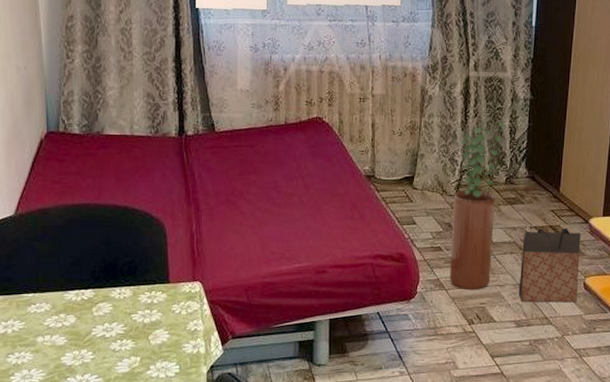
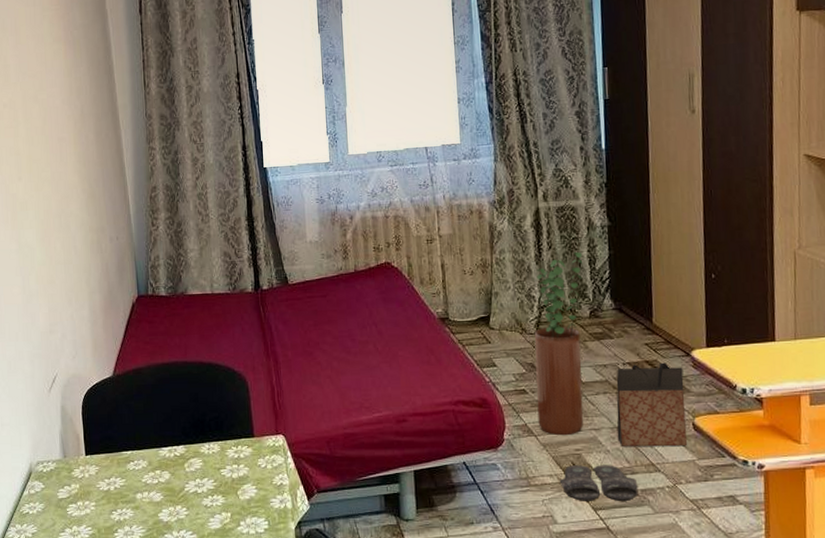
slippers: none [463,317,532,349] -> present [559,465,638,501]

